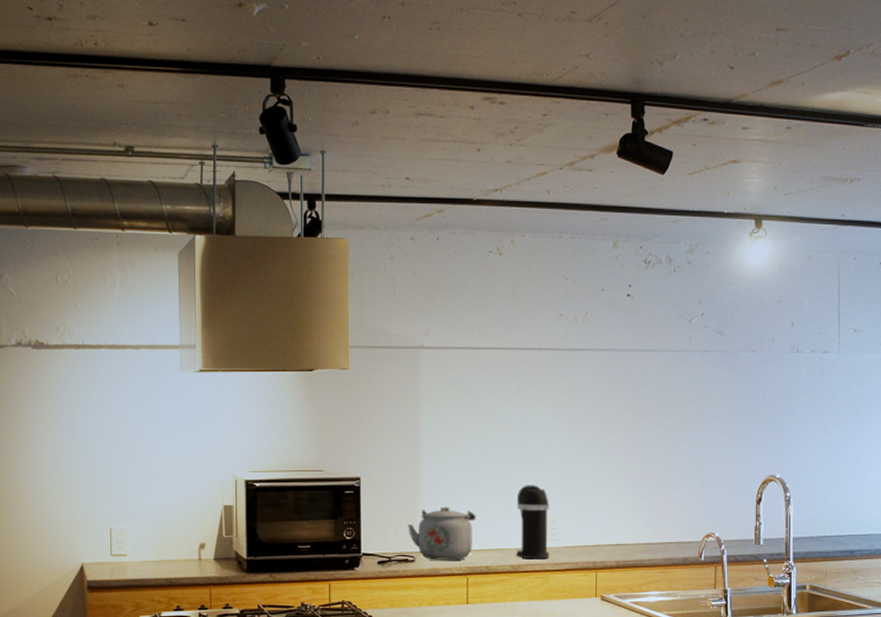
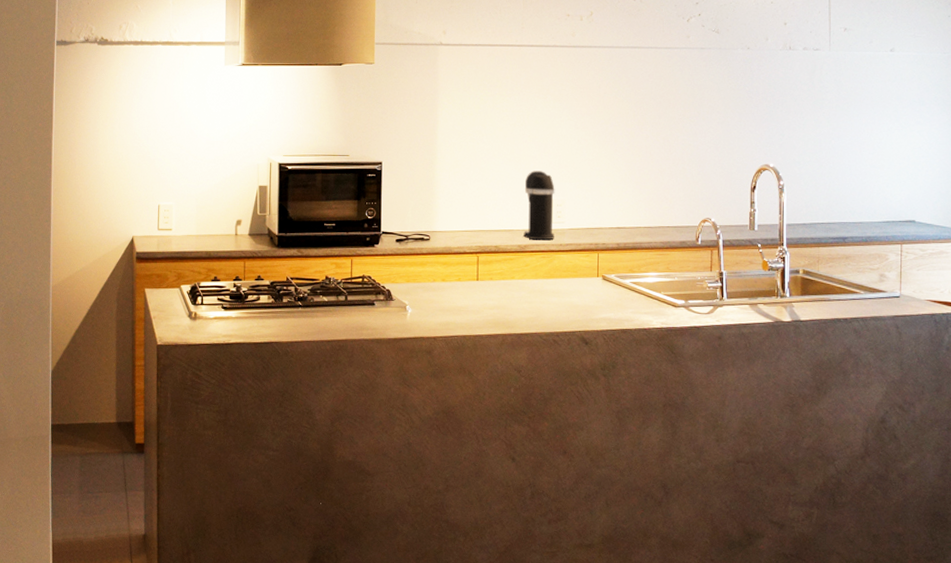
kettle: present [408,506,476,560] -> none [424,190,487,240]

